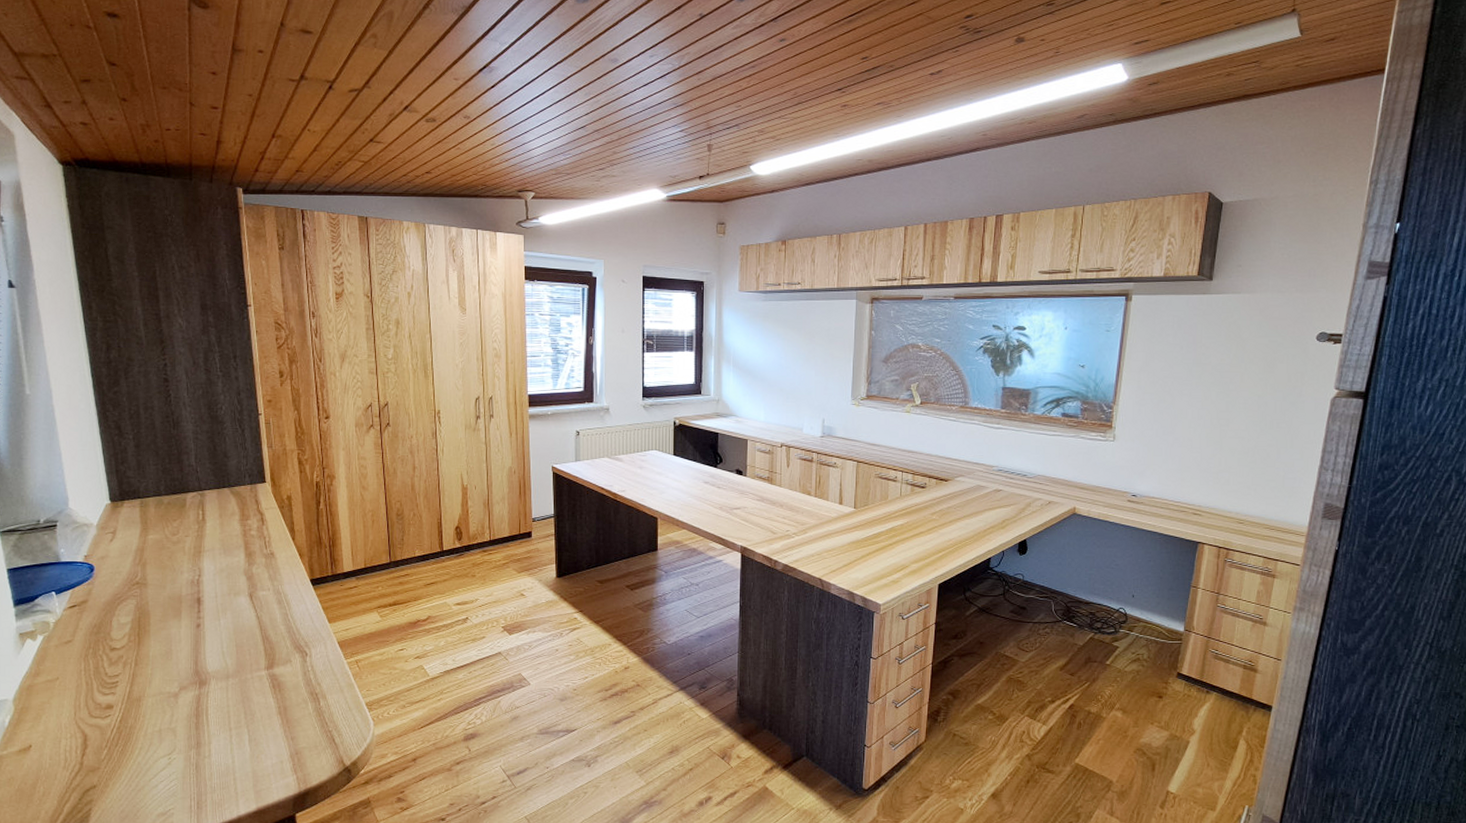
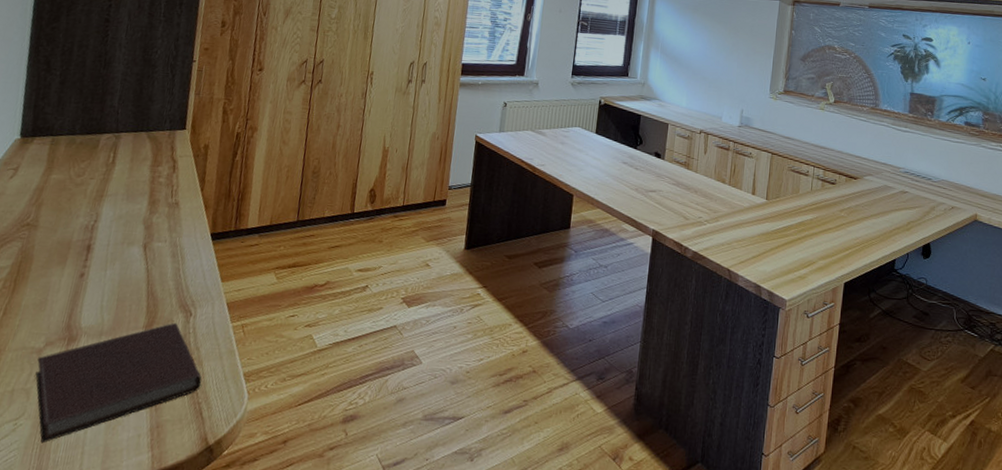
notebook: none [176,663,329,773] -> present [35,323,202,444]

